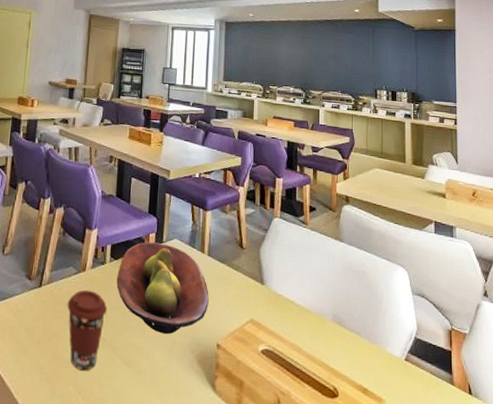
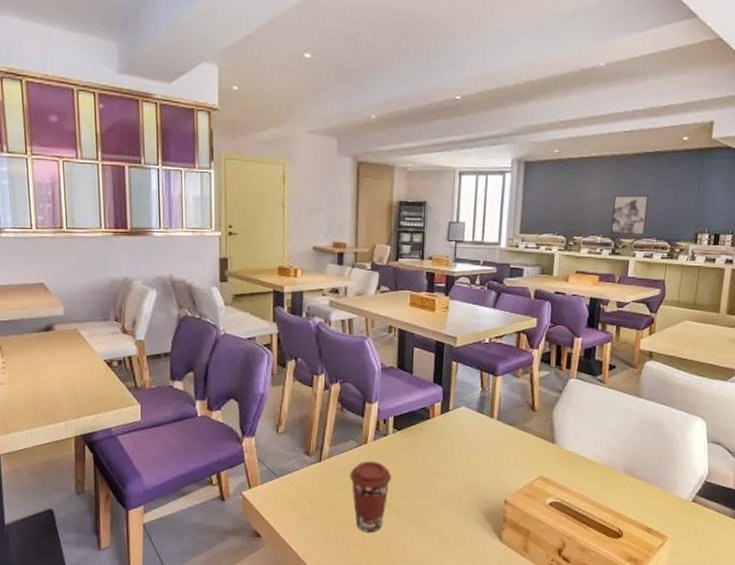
fruit bowl: present [116,242,209,335] -> none [400,411,498,496]
wall art: none [301,53,332,89] -> present [611,195,649,236]

